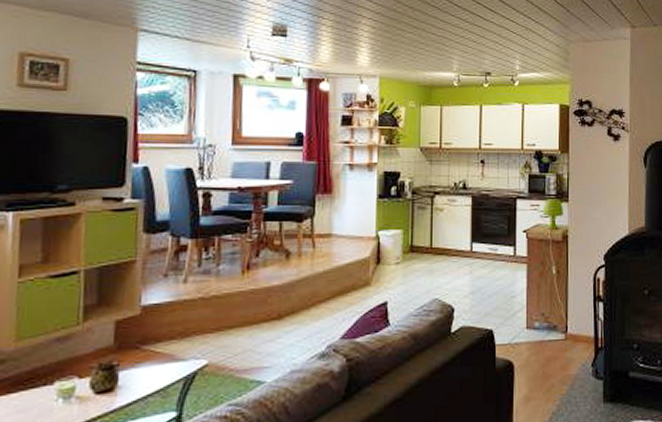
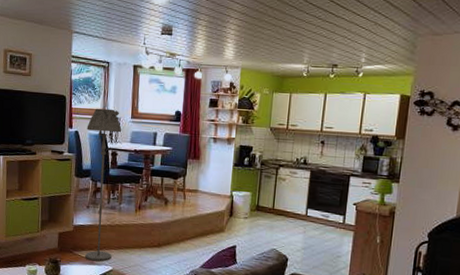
floor lamp: none [162,133,218,355] -> present [85,108,122,261]

